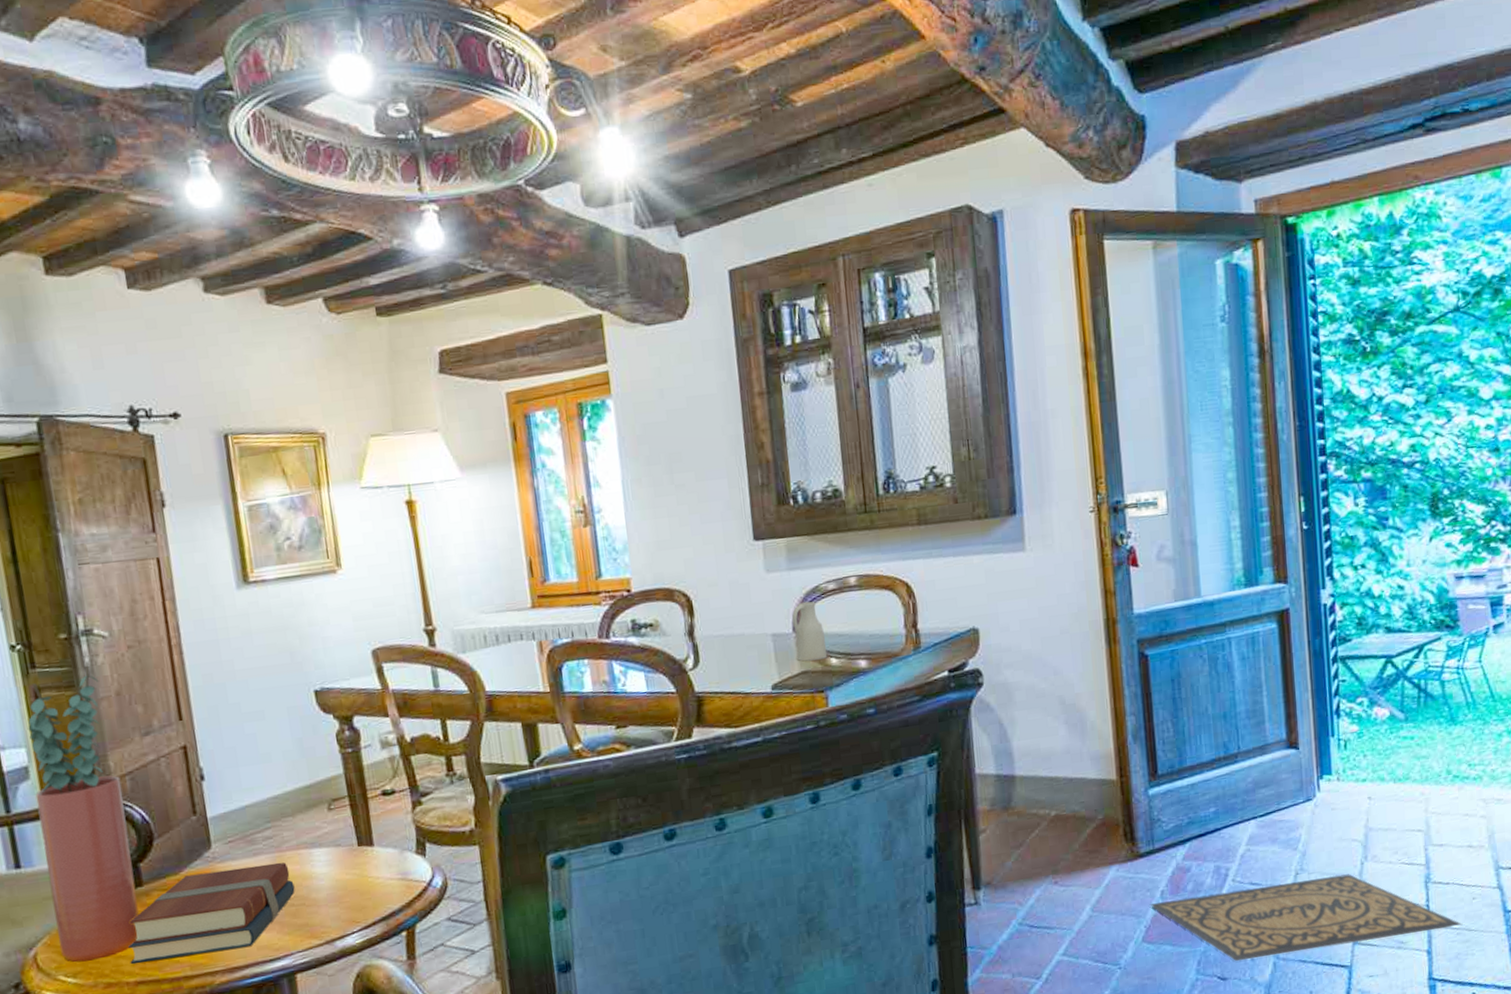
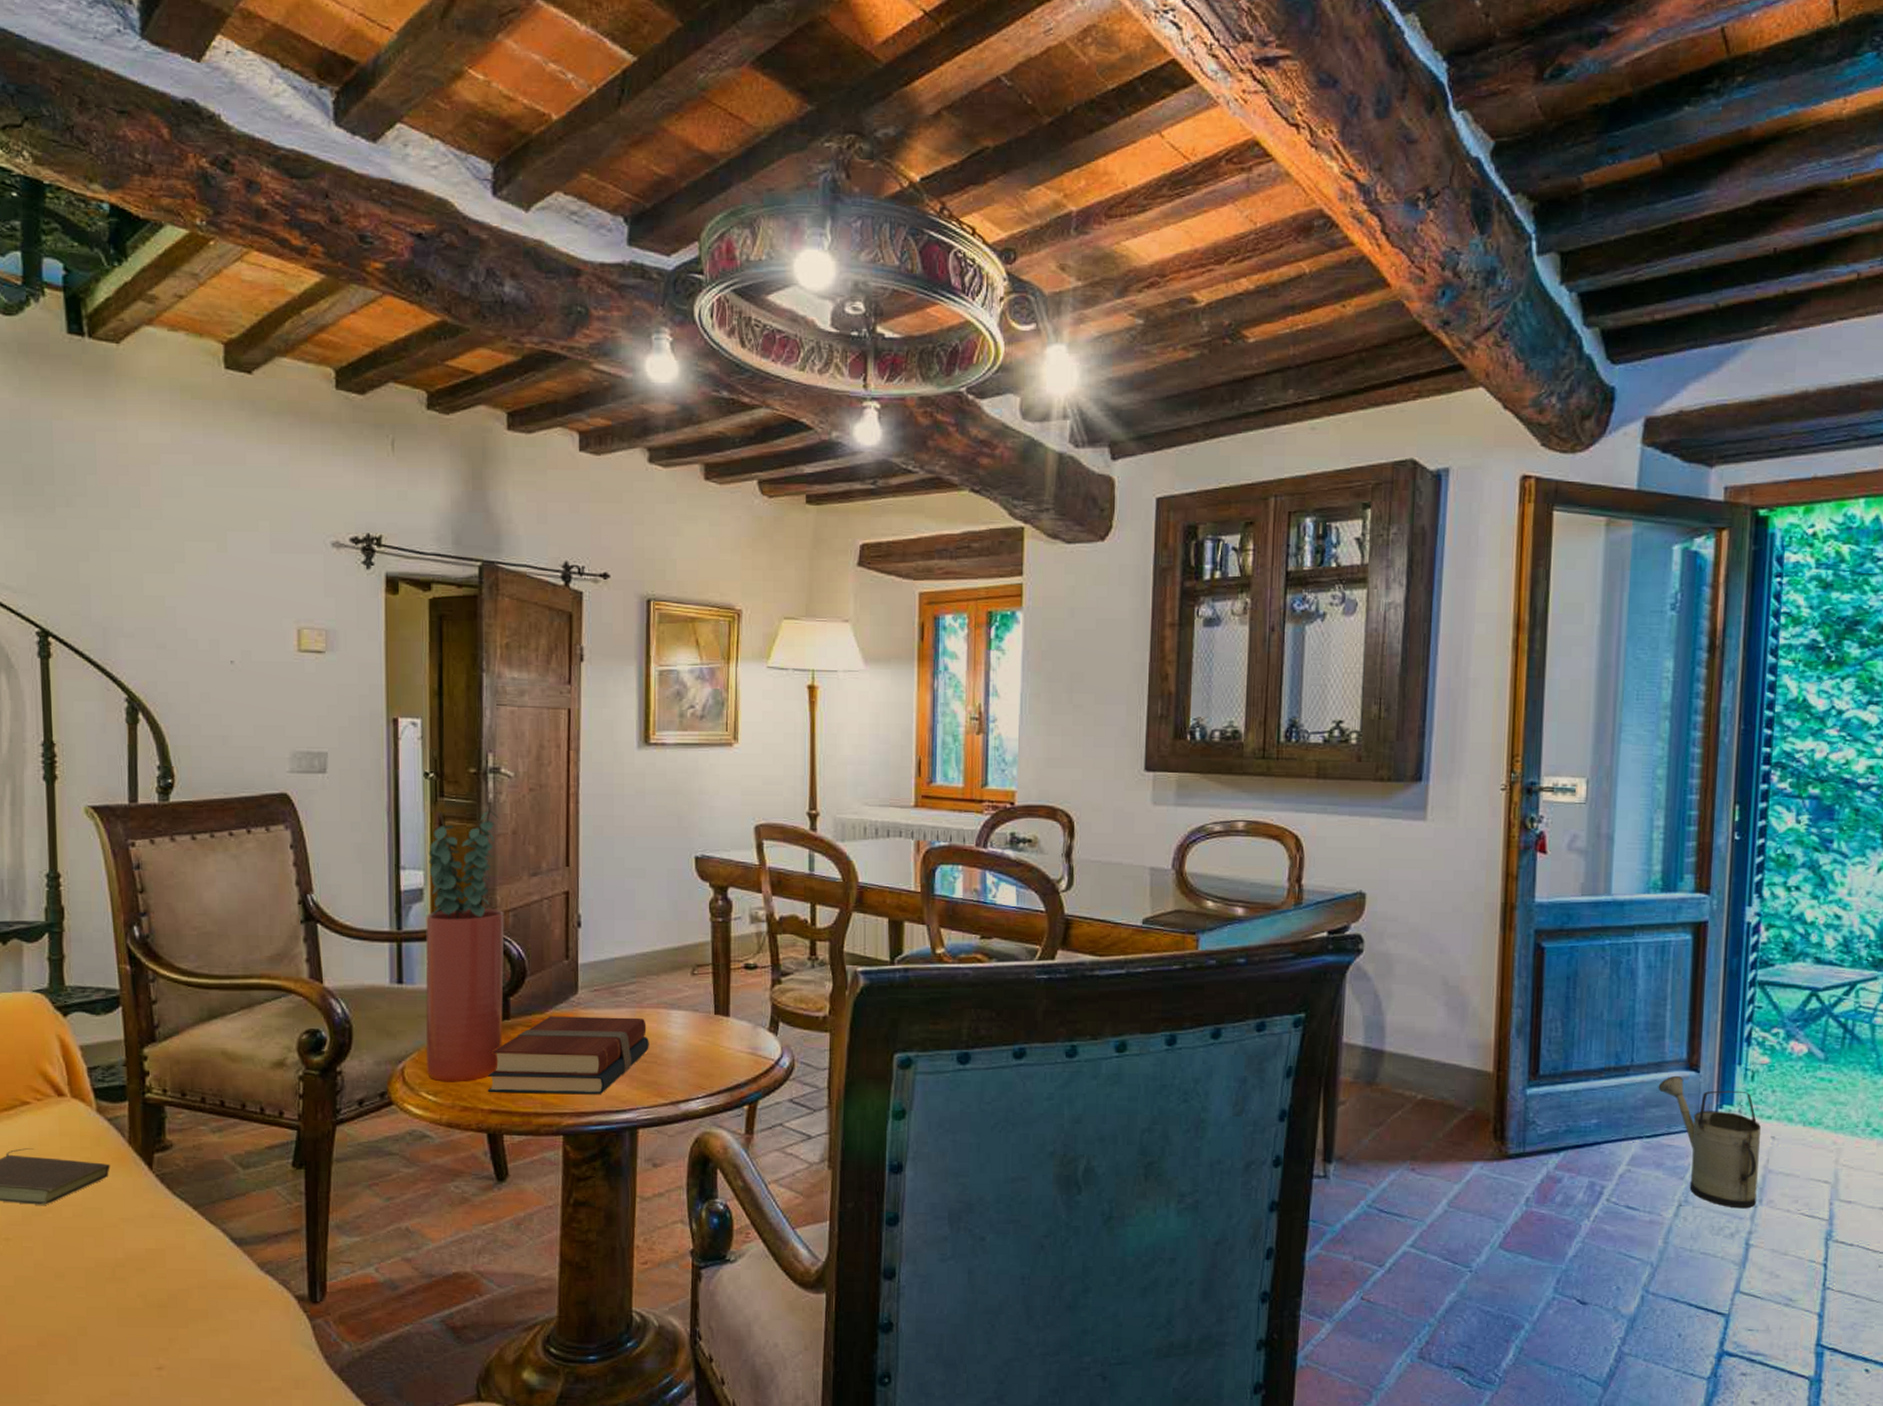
ceramic pitcher: present [792,601,828,662] -> none [1172,839,1205,902]
doormat: present [1149,874,1463,961] -> none [1511,1209,1864,1294]
watering can: none [1264,755,1362,868] -> present [1658,1075,1761,1209]

